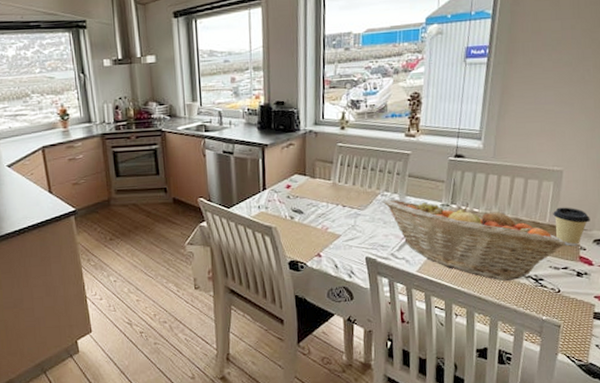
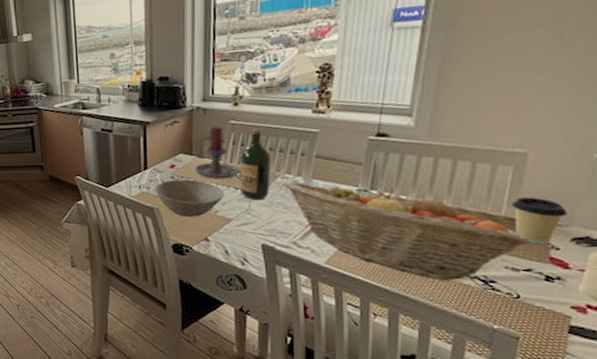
bowl: none [272,198,334,235] -> present [154,179,225,217]
candle holder: none [308,148,348,198] -> present [194,126,242,179]
wine bottle: none [346,150,373,216] -> present [239,128,271,200]

